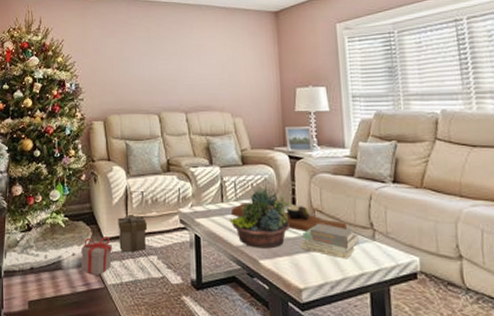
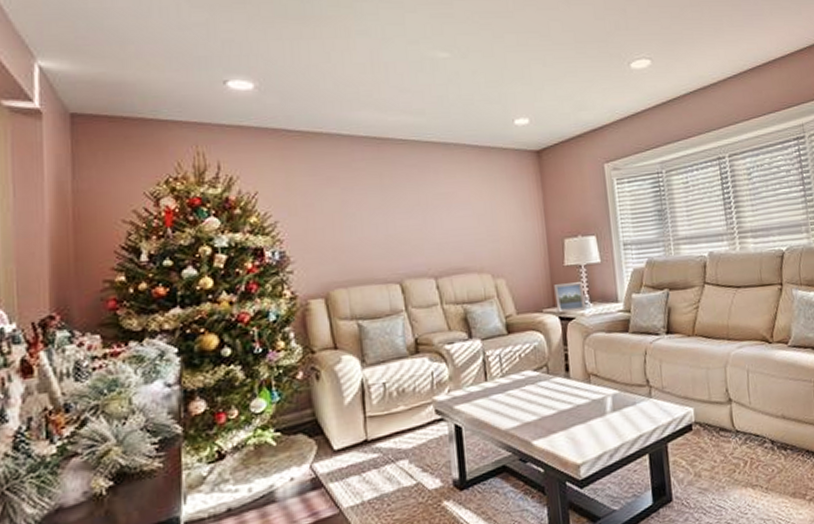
gift box: present [81,237,113,277] -> none [303,447,348,501]
gift box: present [118,215,148,253] -> none [353,413,394,465]
succulent planter: present [229,185,291,249] -> none [495,354,564,428]
decorative tray: present [231,192,348,231] -> none [497,362,624,401]
books: present [300,223,359,259] -> none [576,388,636,424]

